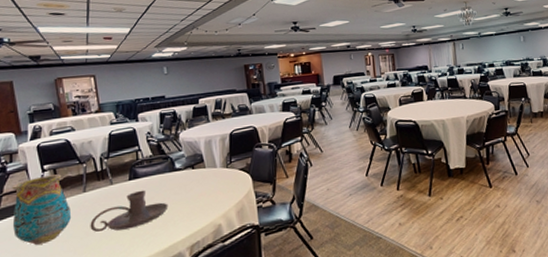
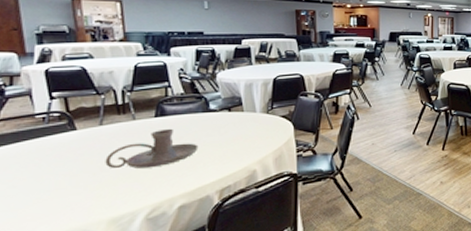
vase: present [11,174,72,245] -> none [9,104,84,177]

